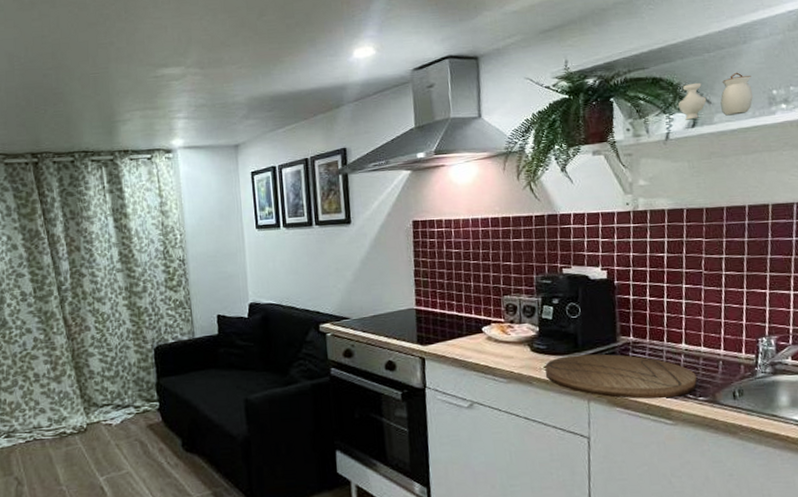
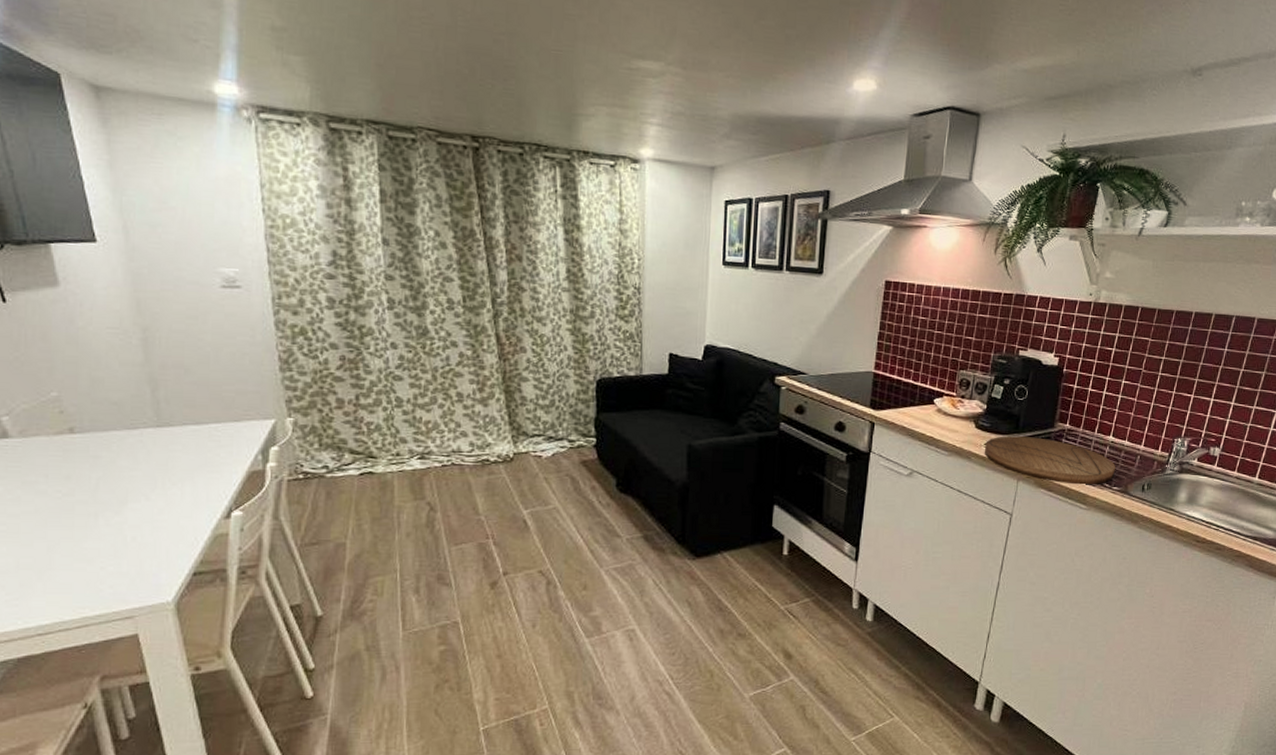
jar: present [677,72,754,120] -> none [1156,177,1227,221]

